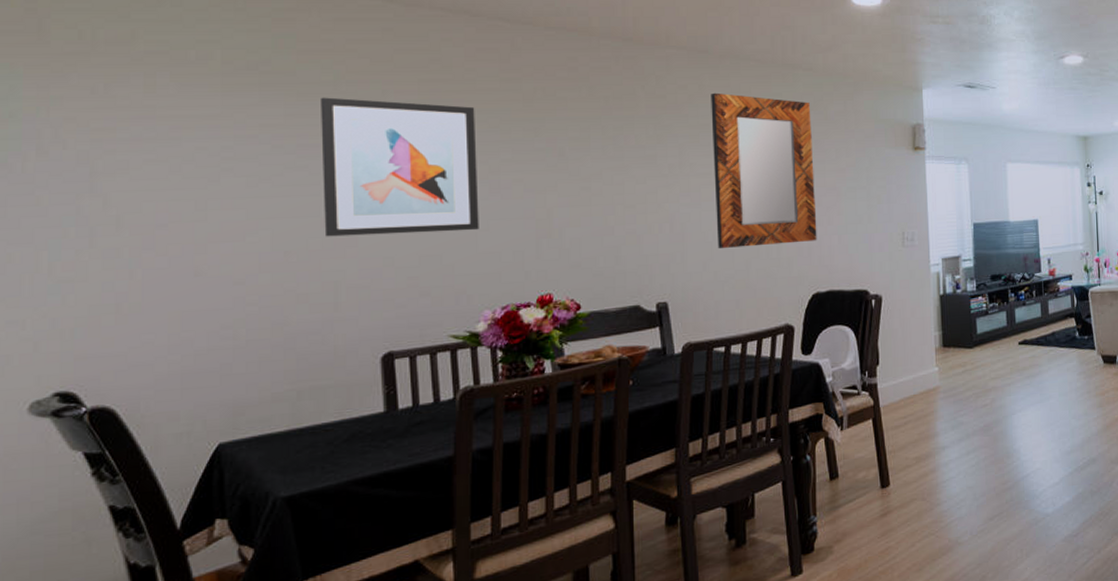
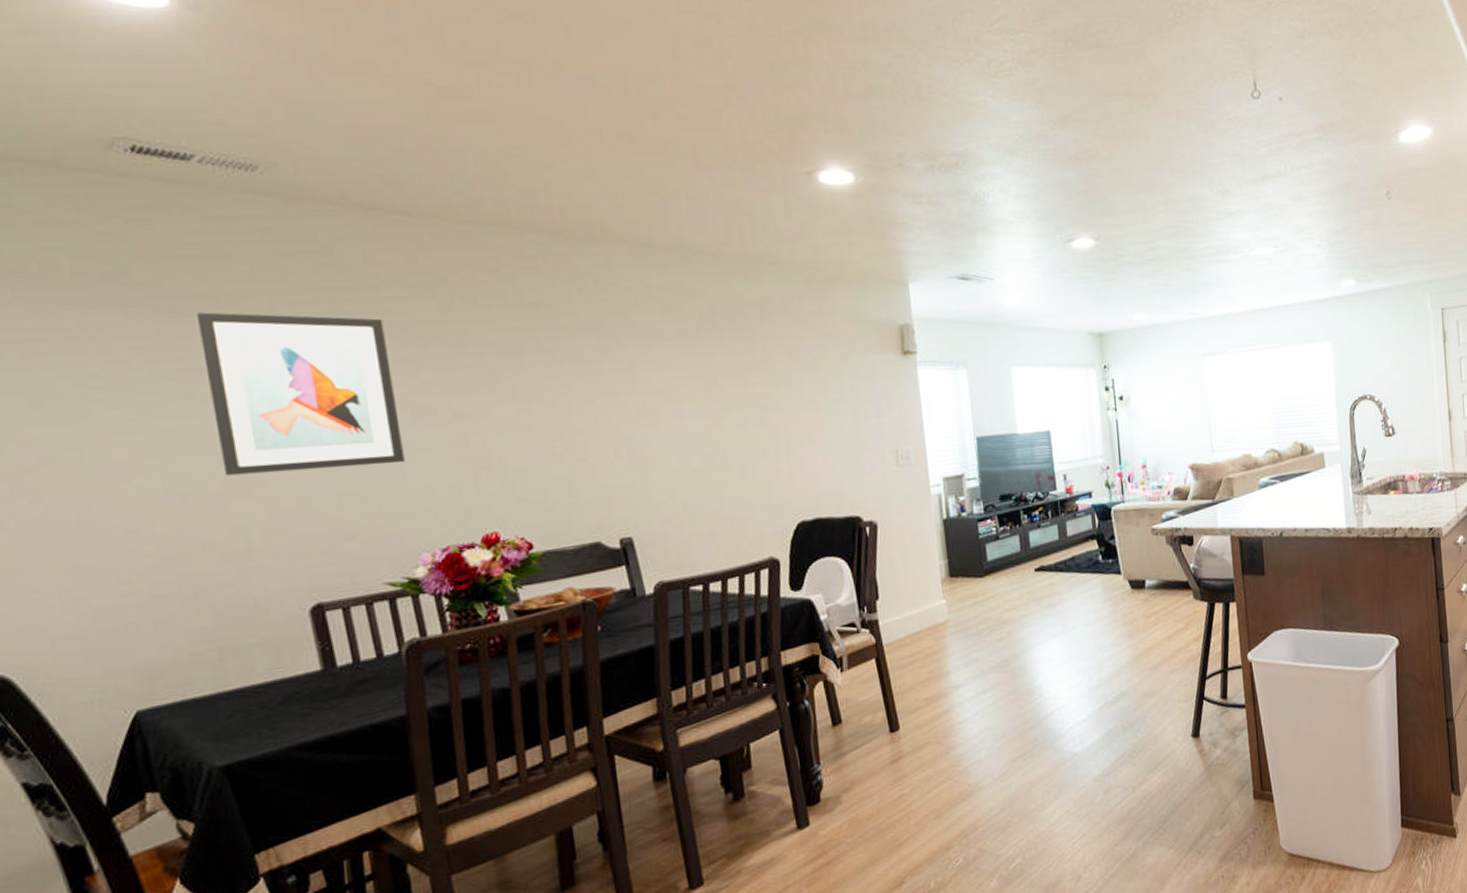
home mirror: present [711,92,817,248] -> none [660,294,799,475]

